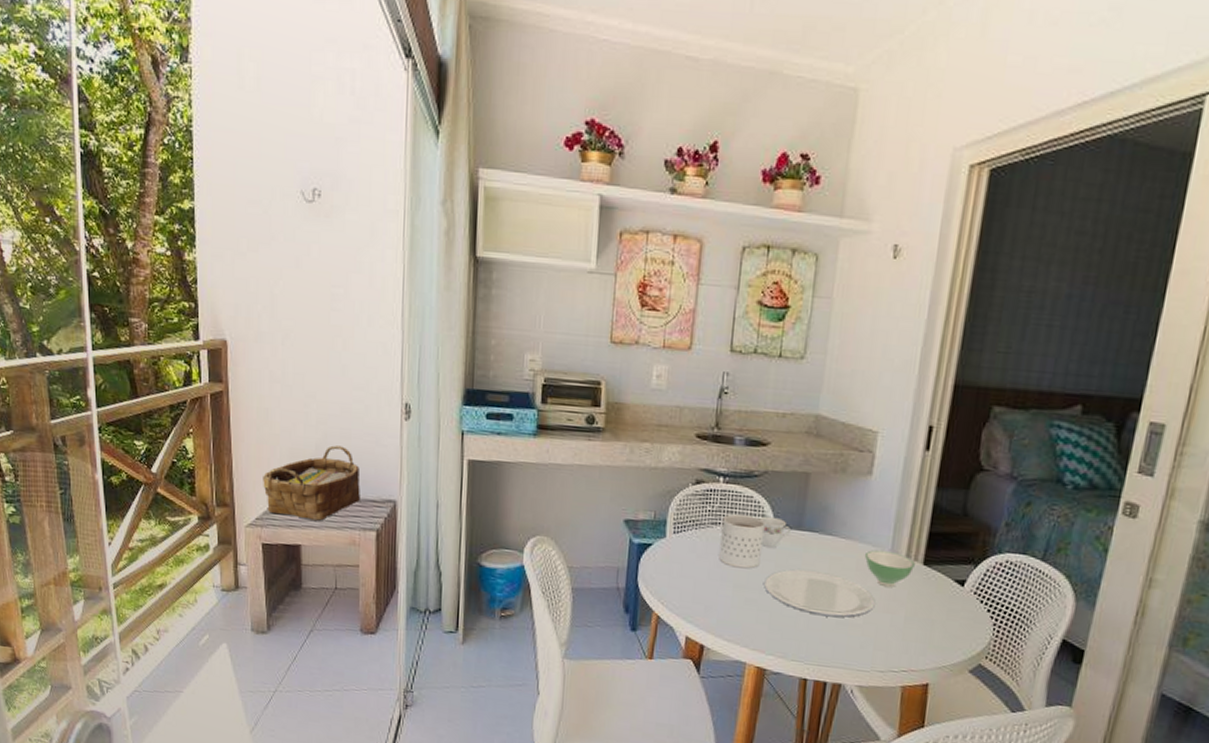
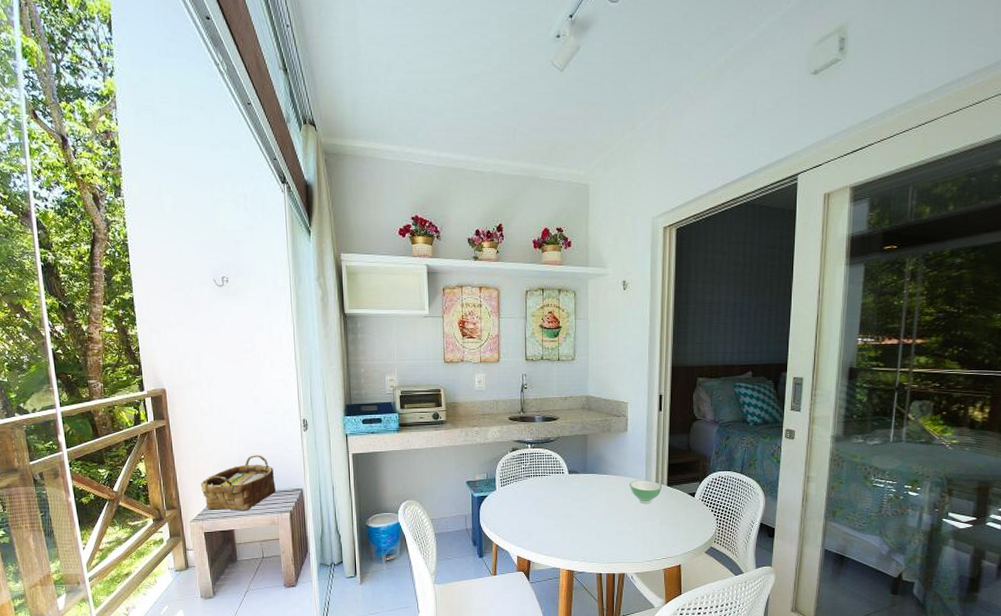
mug: present [719,514,766,569] -> none [533,468,562,504]
teacup: present [759,516,791,548] -> none [558,467,579,488]
plate: present [764,569,876,618] -> none [566,499,640,529]

